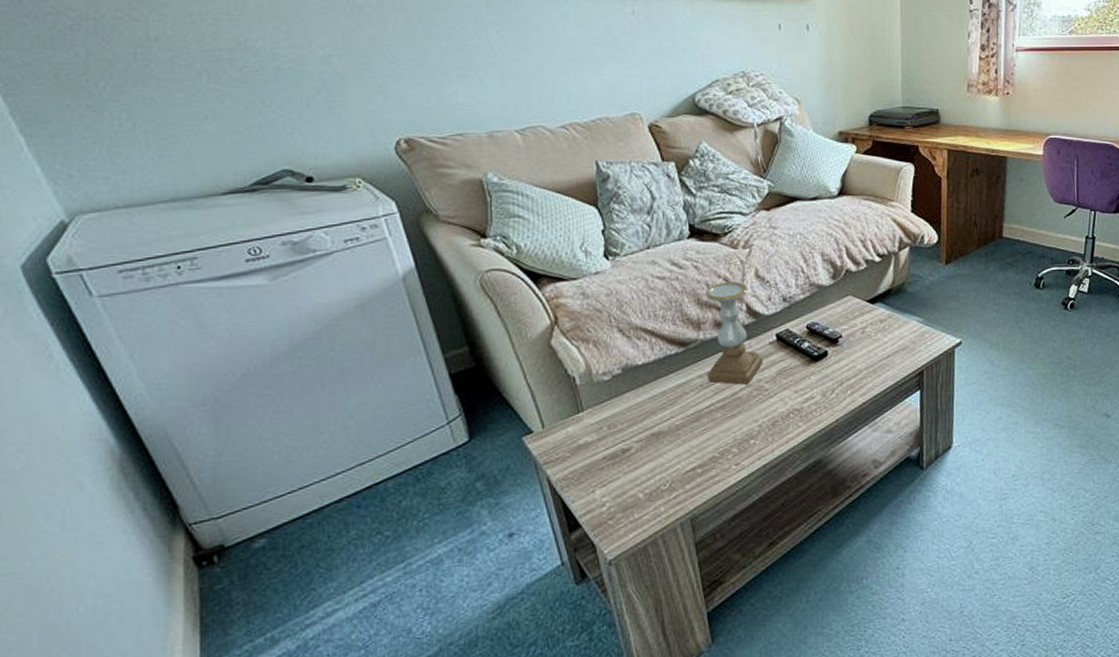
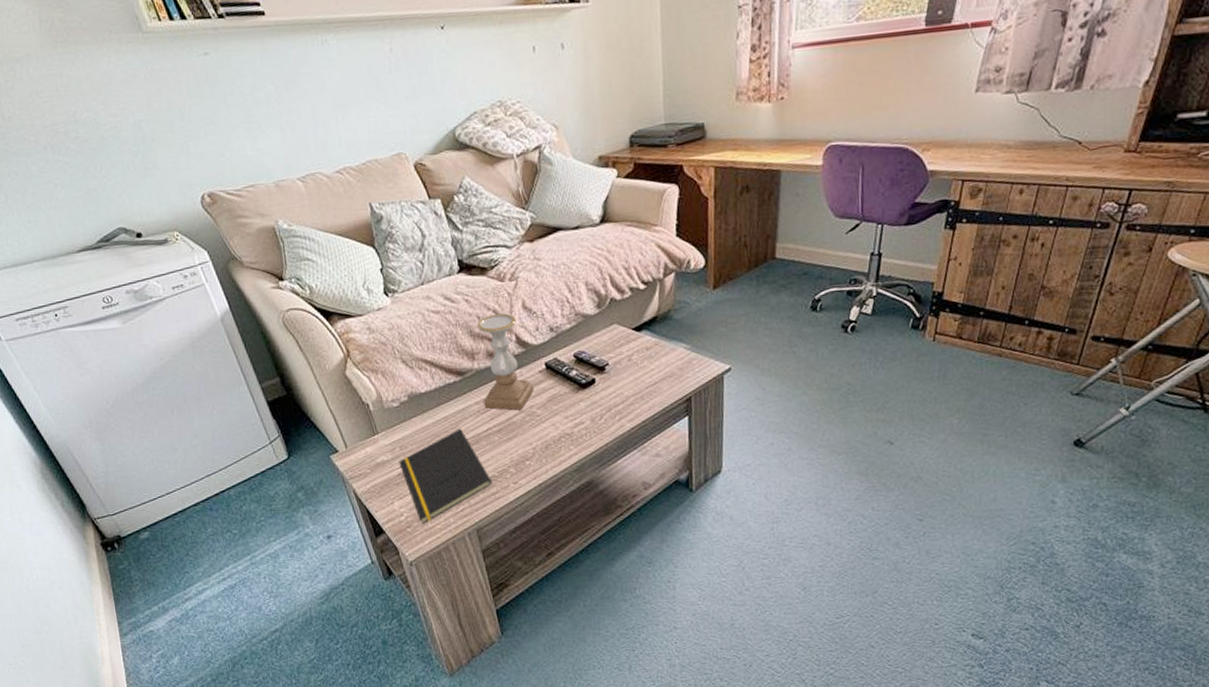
notepad: none [605,404,713,515] -> present [399,428,493,524]

